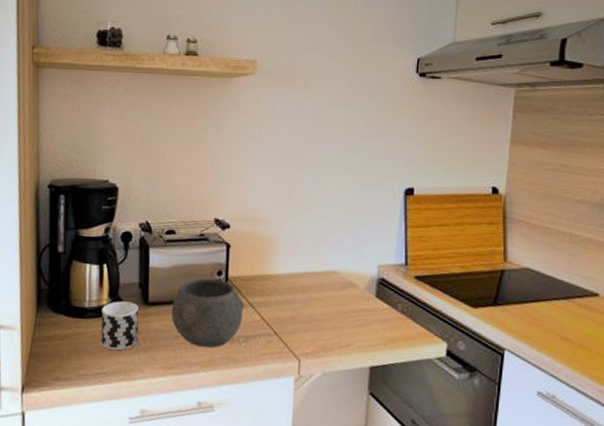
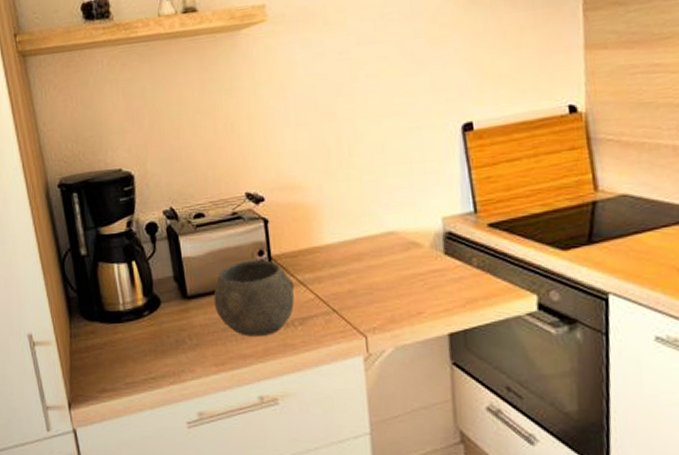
cup: present [101,301,139,351] -> none [138,298,183,353]

